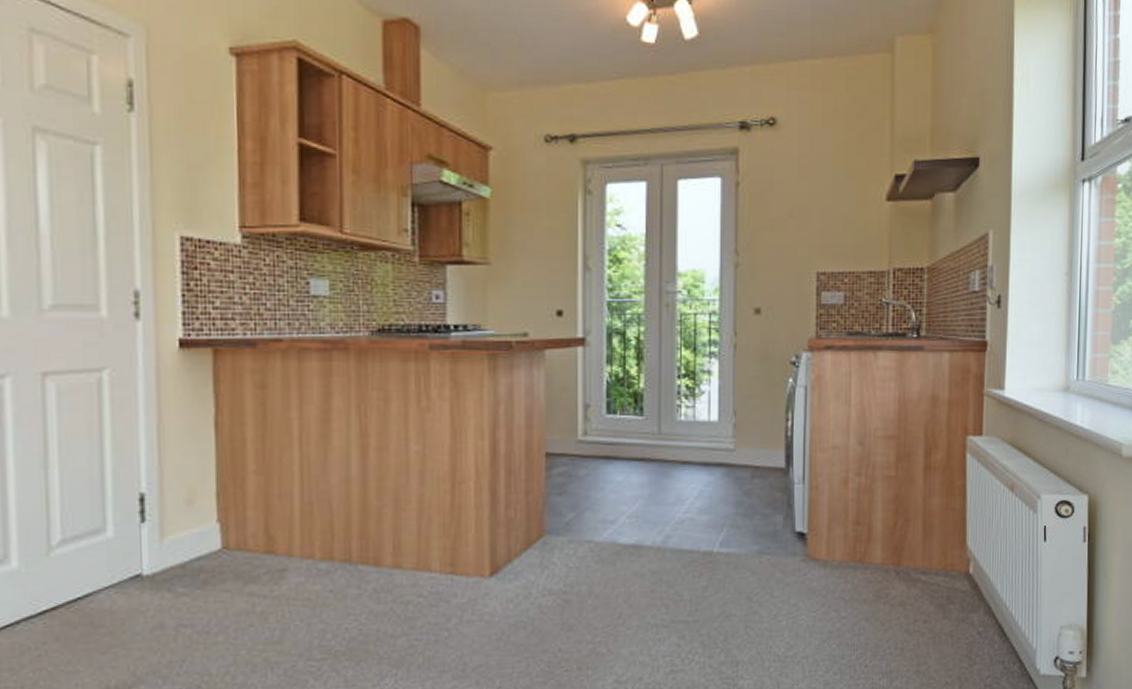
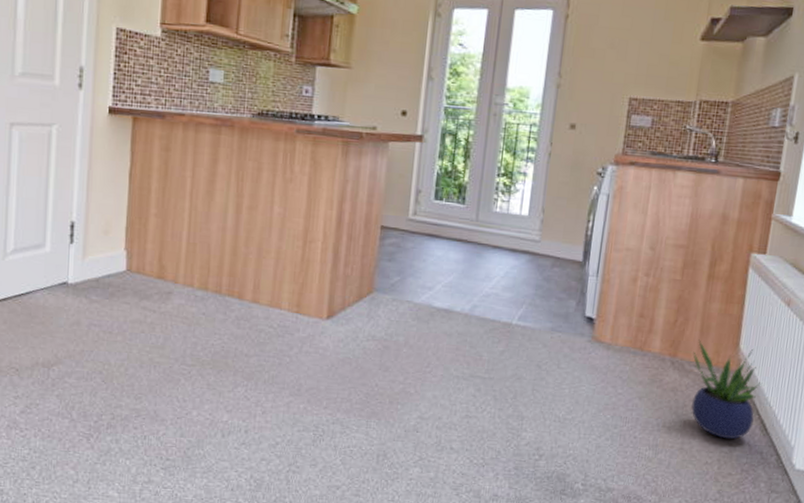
potted plant: none [918,542,996,653] -> present [690,339,763,440]

